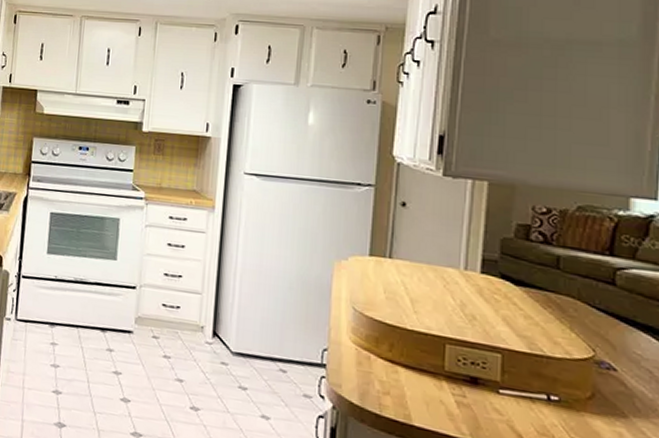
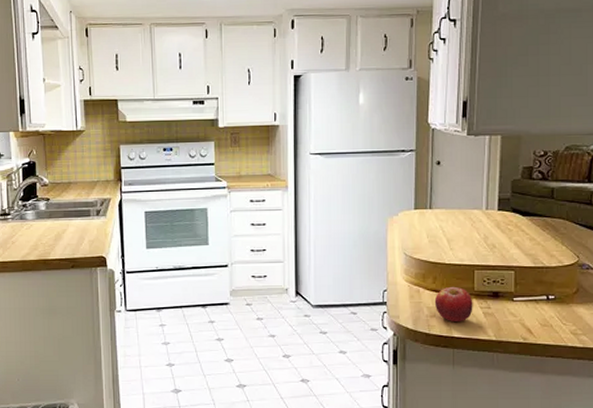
fruit: none [389,359,442,408] -> present [434,286,473,323]

